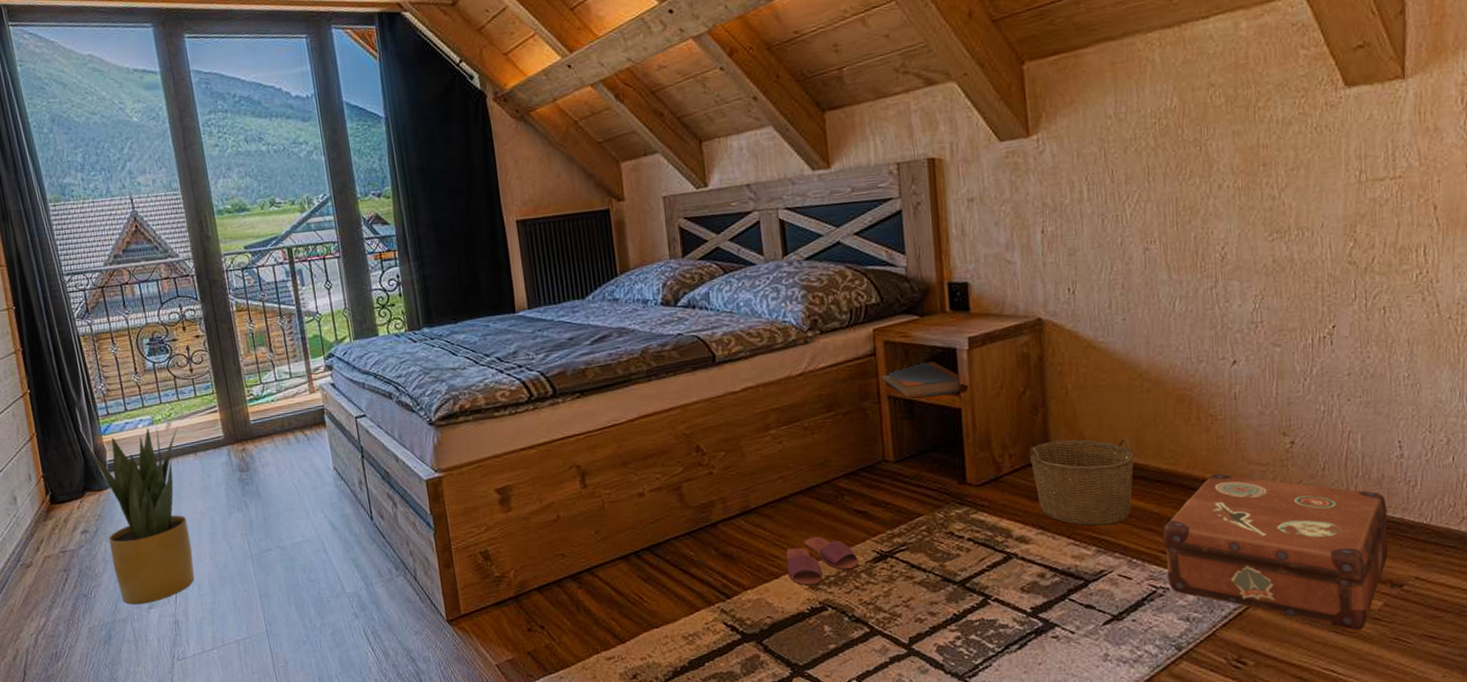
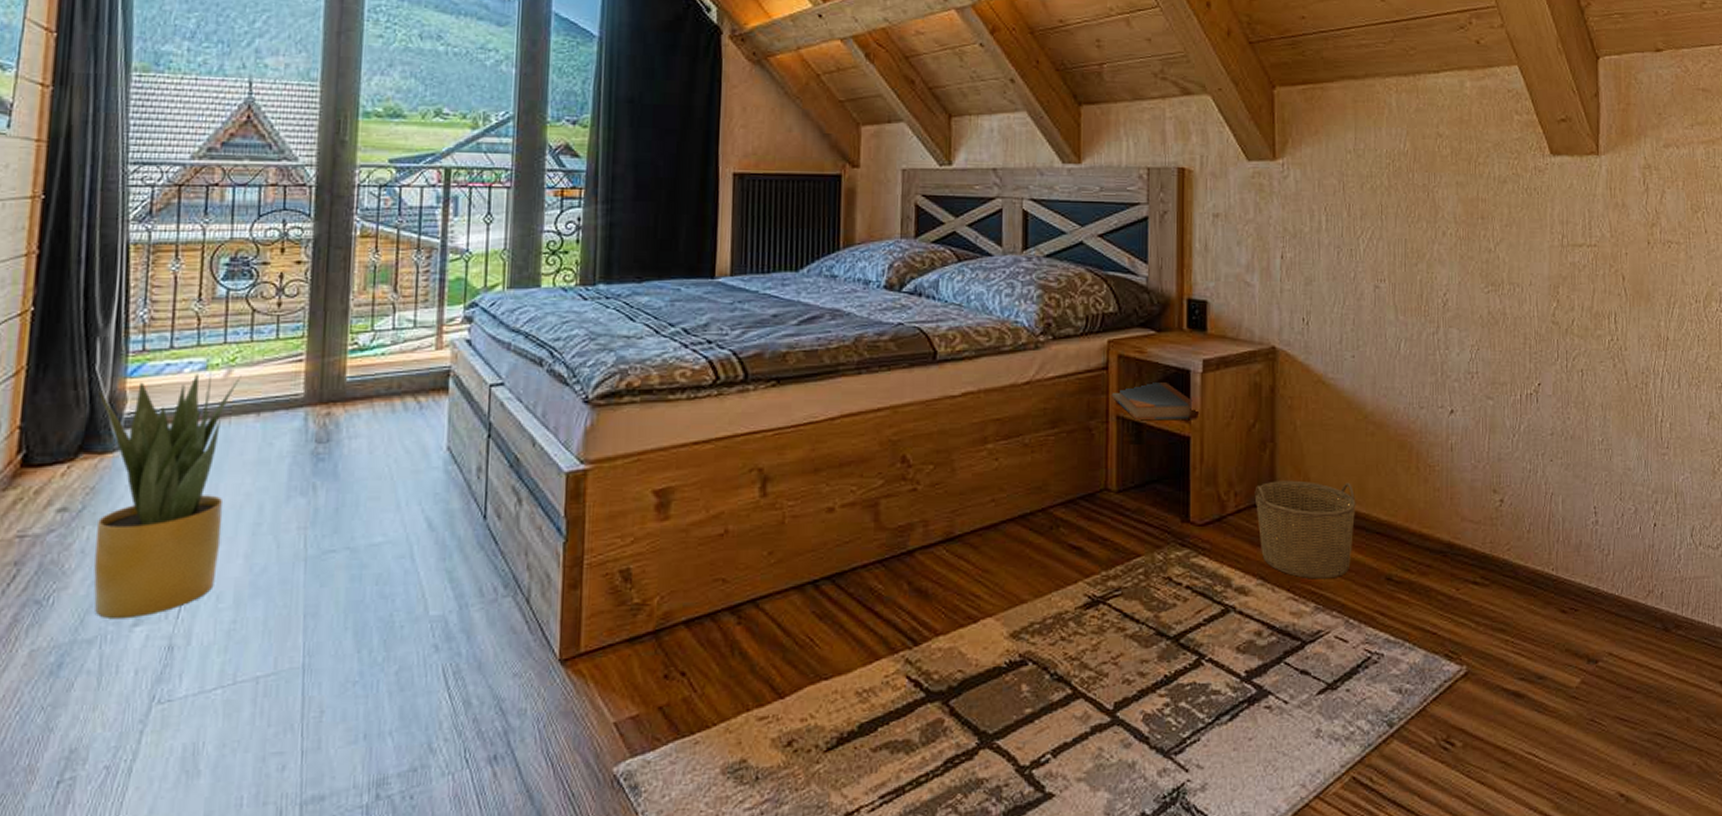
slippers: present [786,536,859,586] -> none [987,573,1068,634]
suitcase: present [1162,473,1388,630] -> none [1379,529,1585,709]

